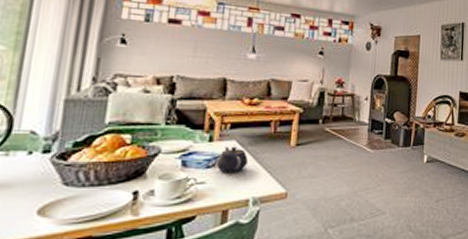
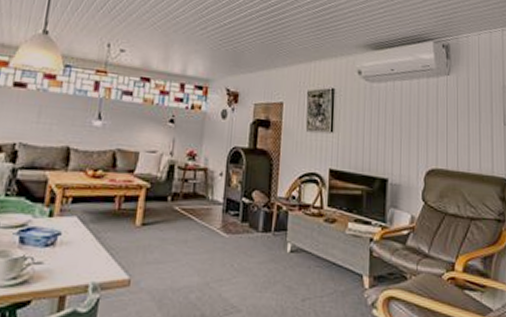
teapot: present [216,146,249,173] -> none [55,222,90,254]

